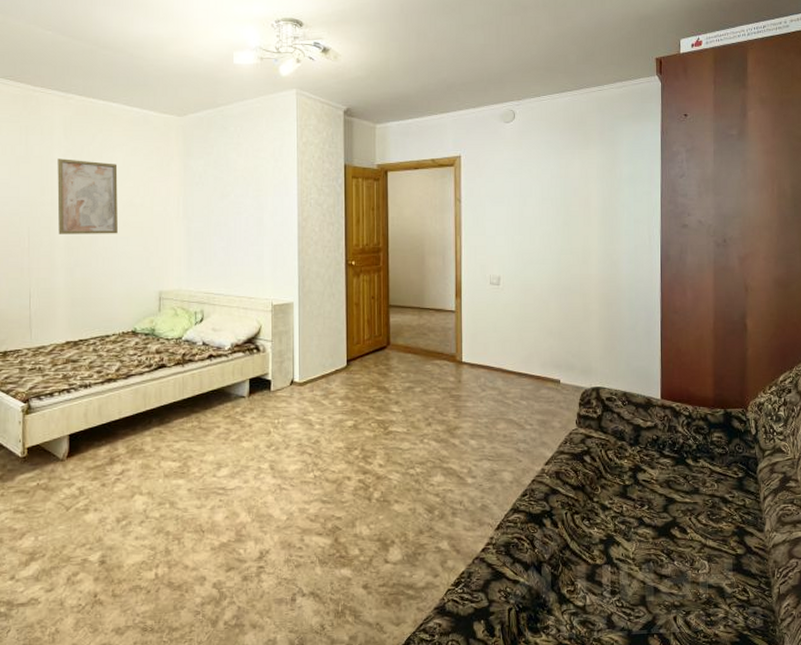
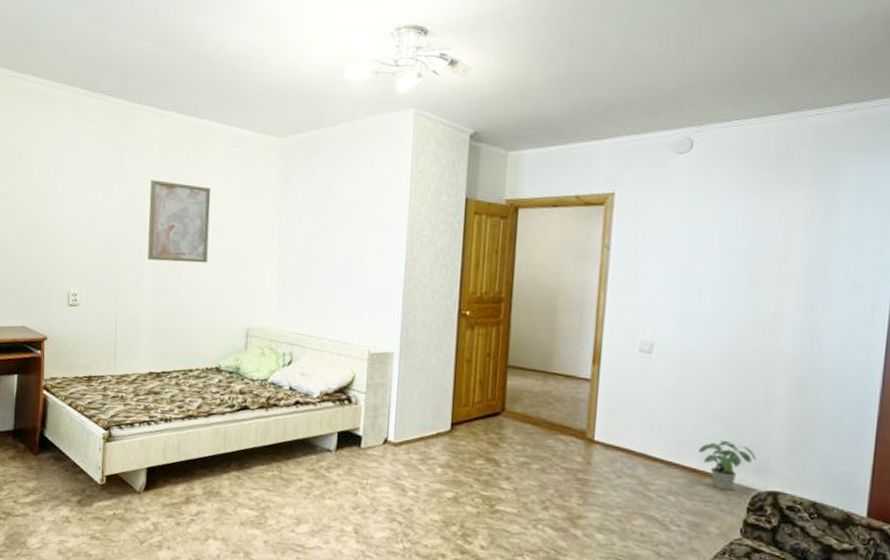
potted plant: none [540,350,582,391] -> present [698,440,757,491]

